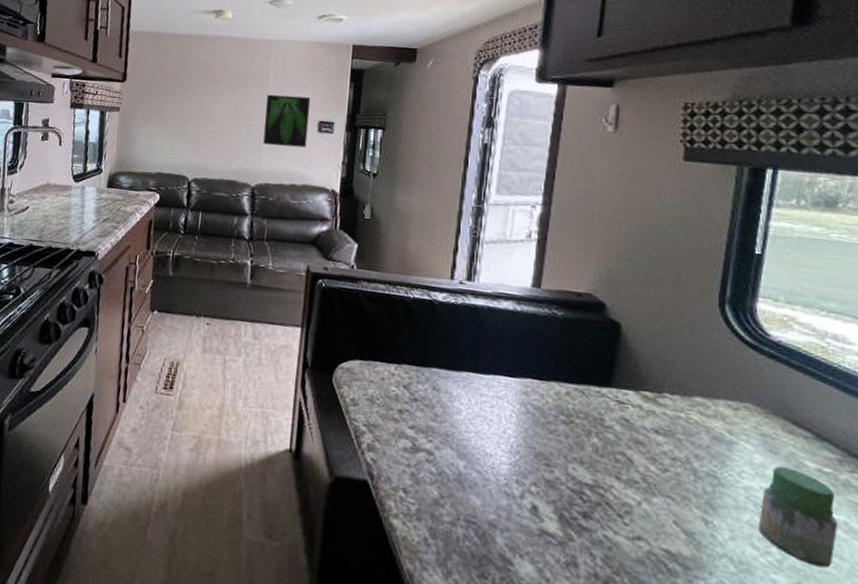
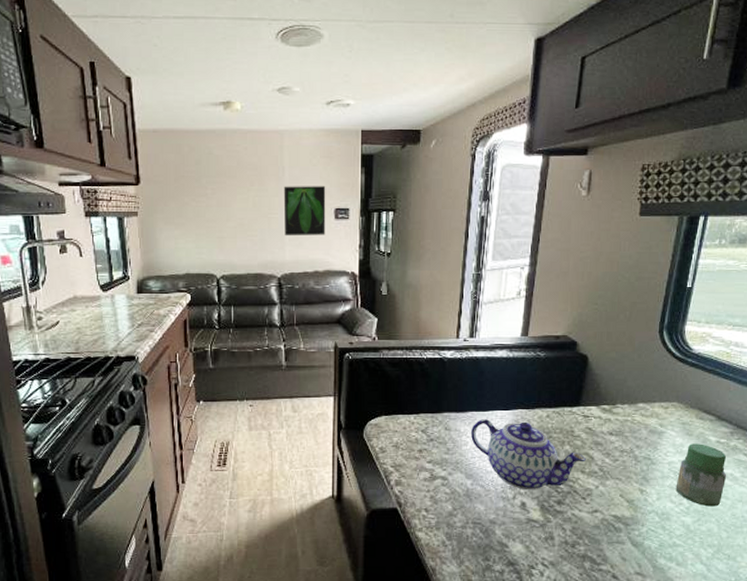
teapot: none [466,383,622,493] -> present [471,419,586,491]

